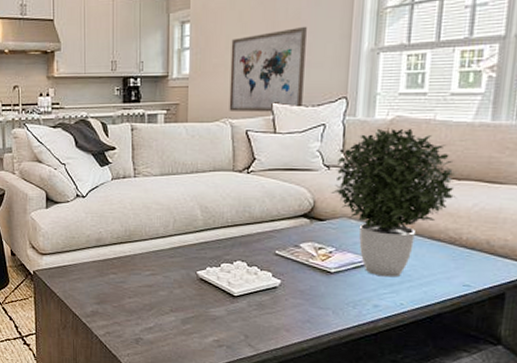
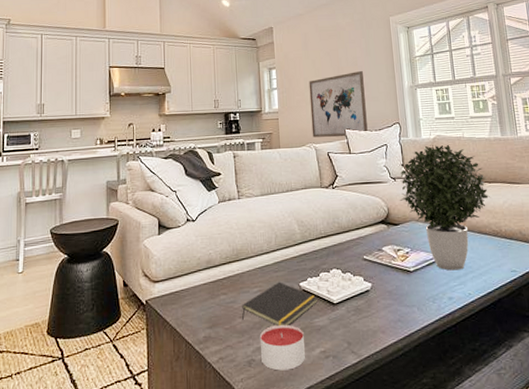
notepad: none [131,267,217,312] -> present [241,282,318,327]
candle: none [150,309,197,353] -> present [260,324,305,371]

